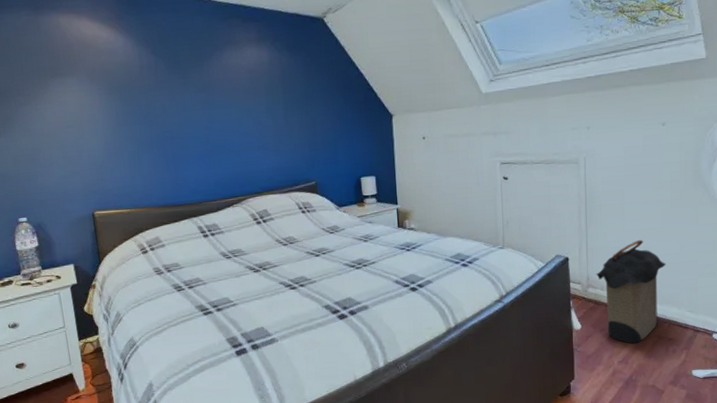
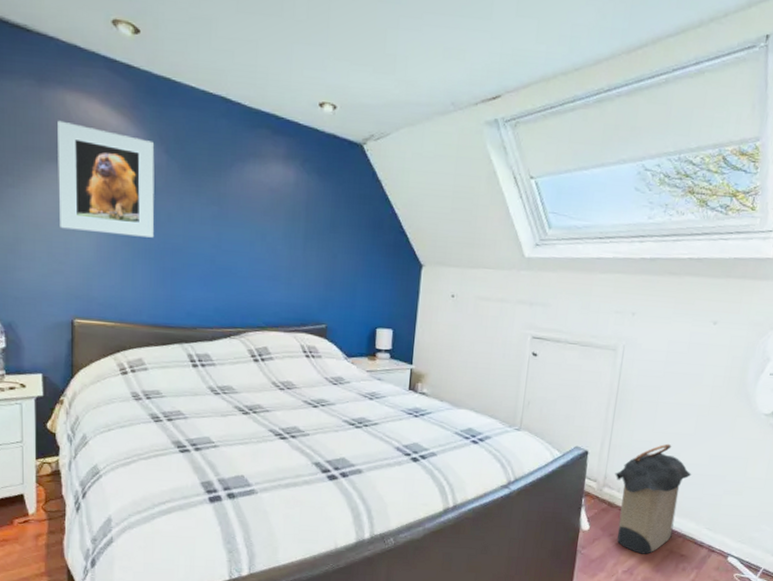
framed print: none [55,41,154,134] -> present [58,120,155,238]

